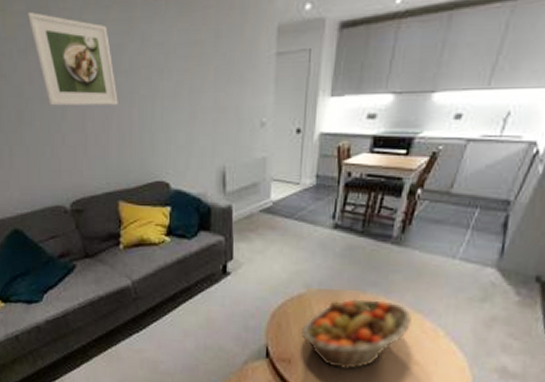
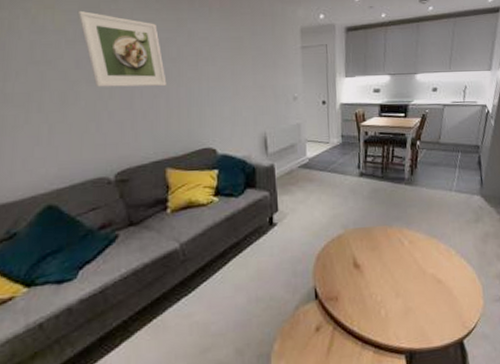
fruit basket: present [300,299,412,370] -> none [343,231,430,298]

